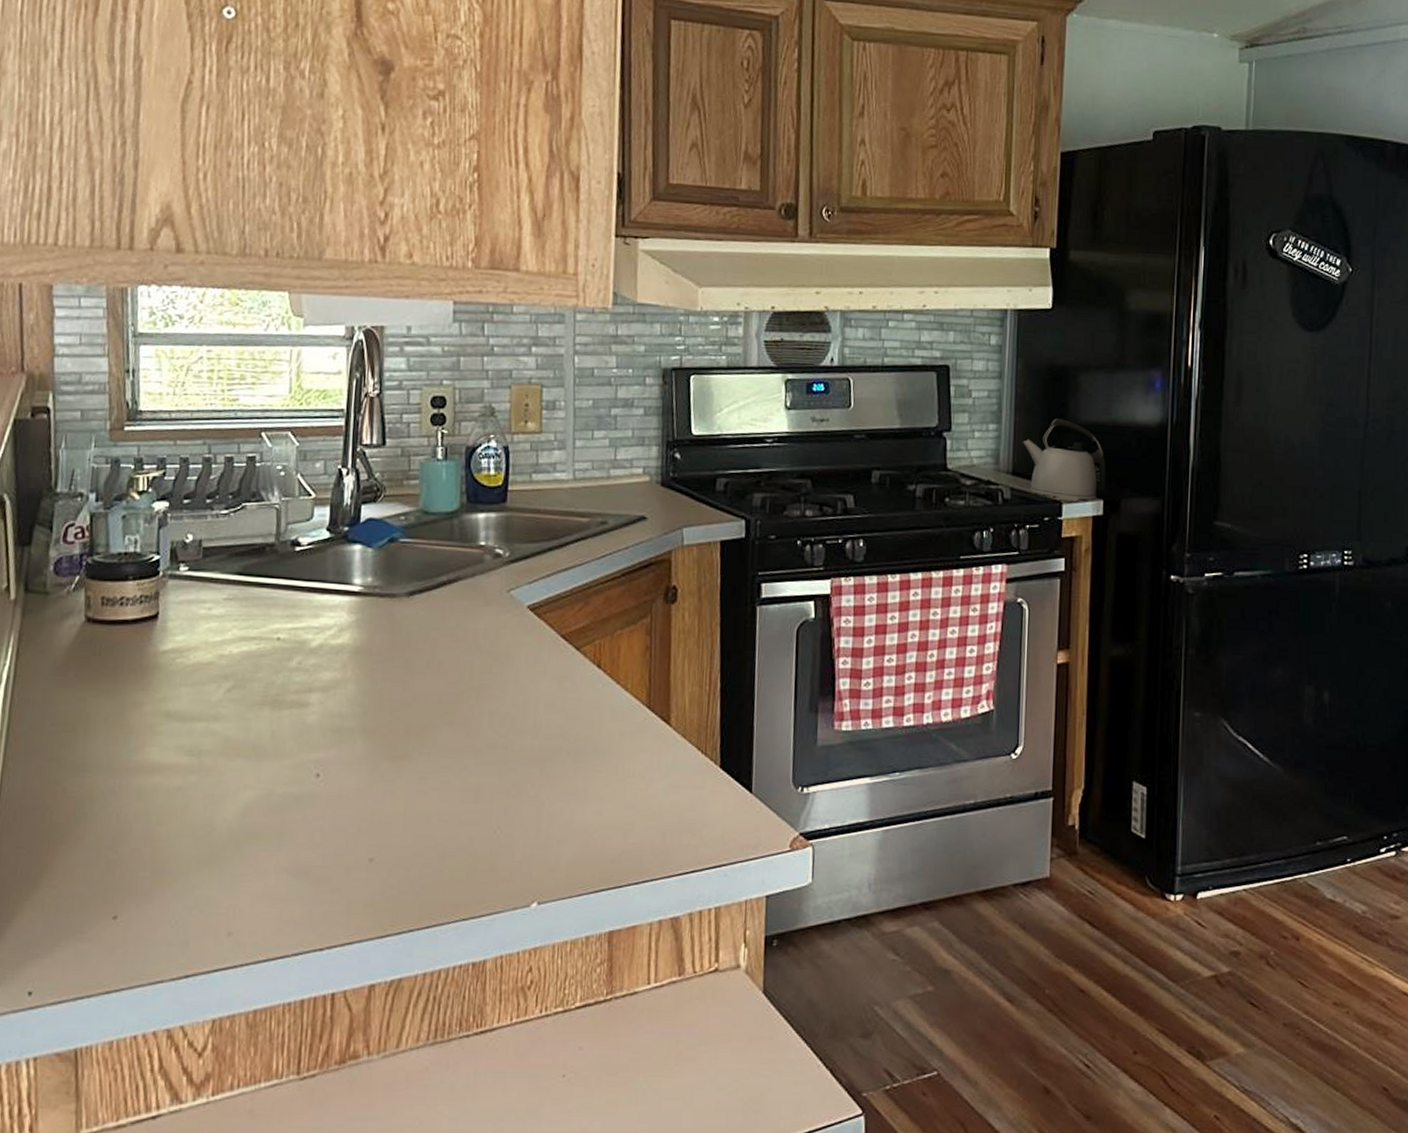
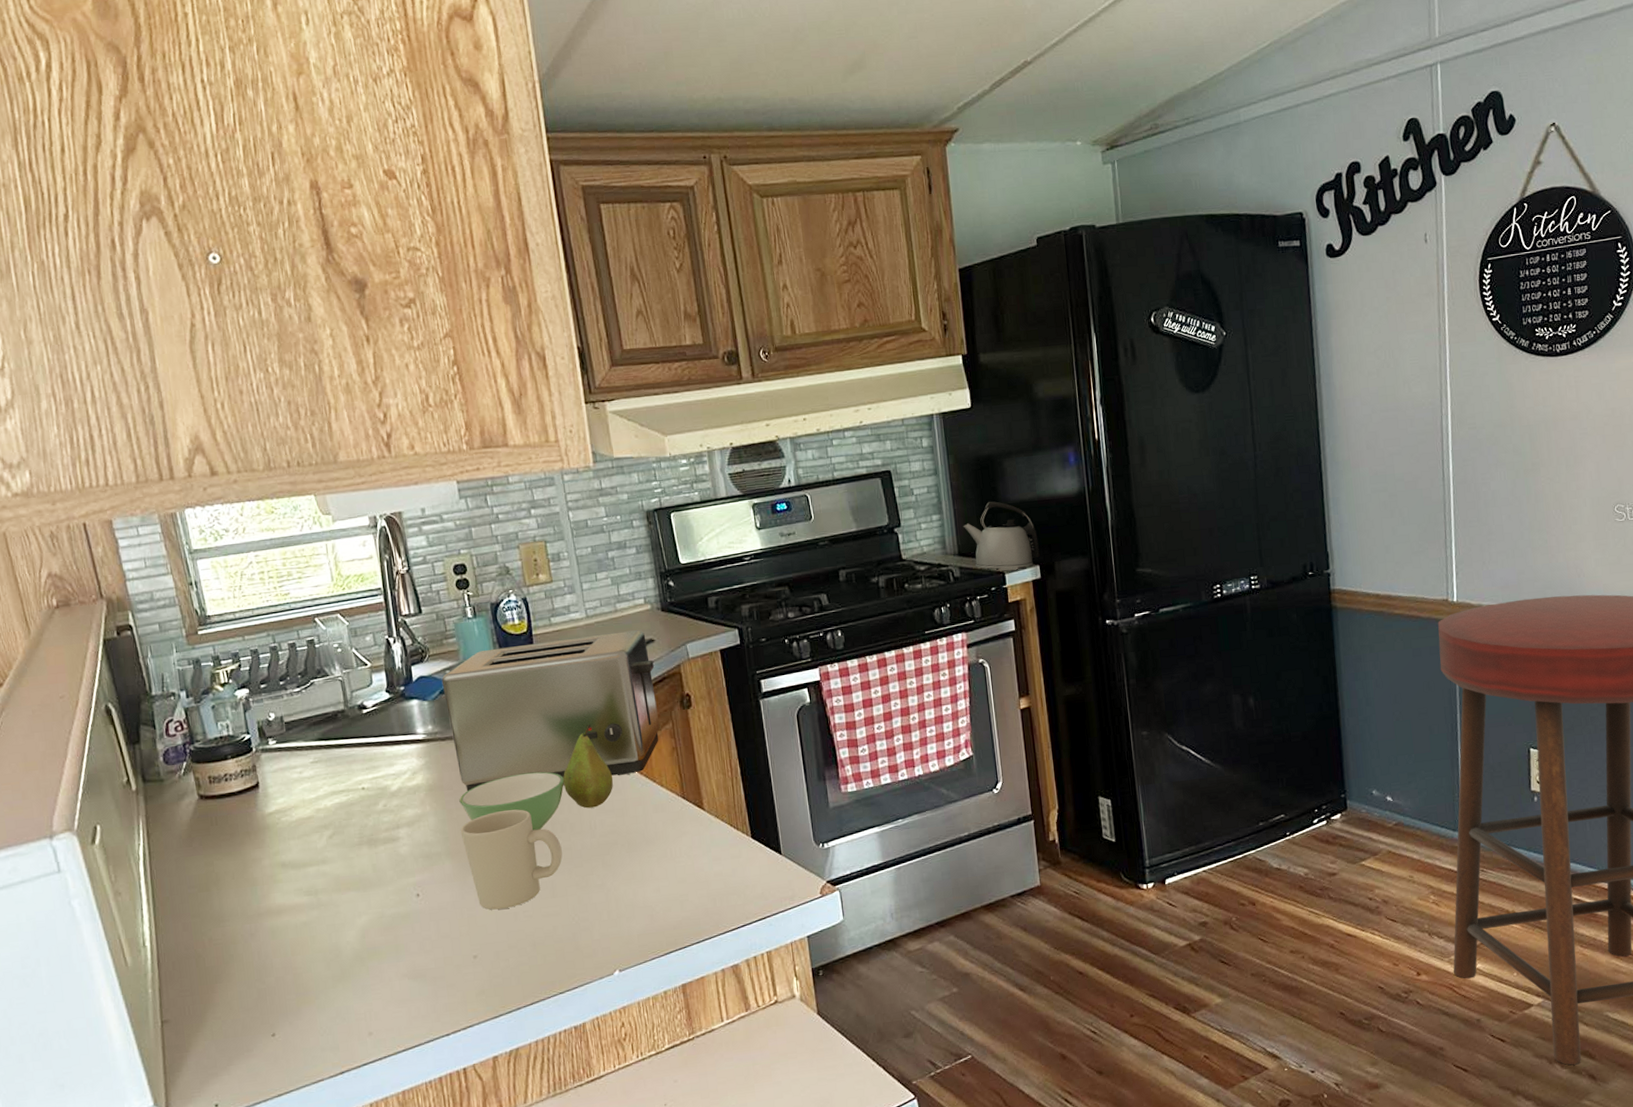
mug: none [381,689,497,807] -> present [460,809,563,910]
bowl: none [387,649,515,720] -> present [459,771,565,831]
toaster: none [393,499,641,670] -> present [441,630,660,792]
fruit: none [512,604,571,703] -> present [563,724,613,809]

